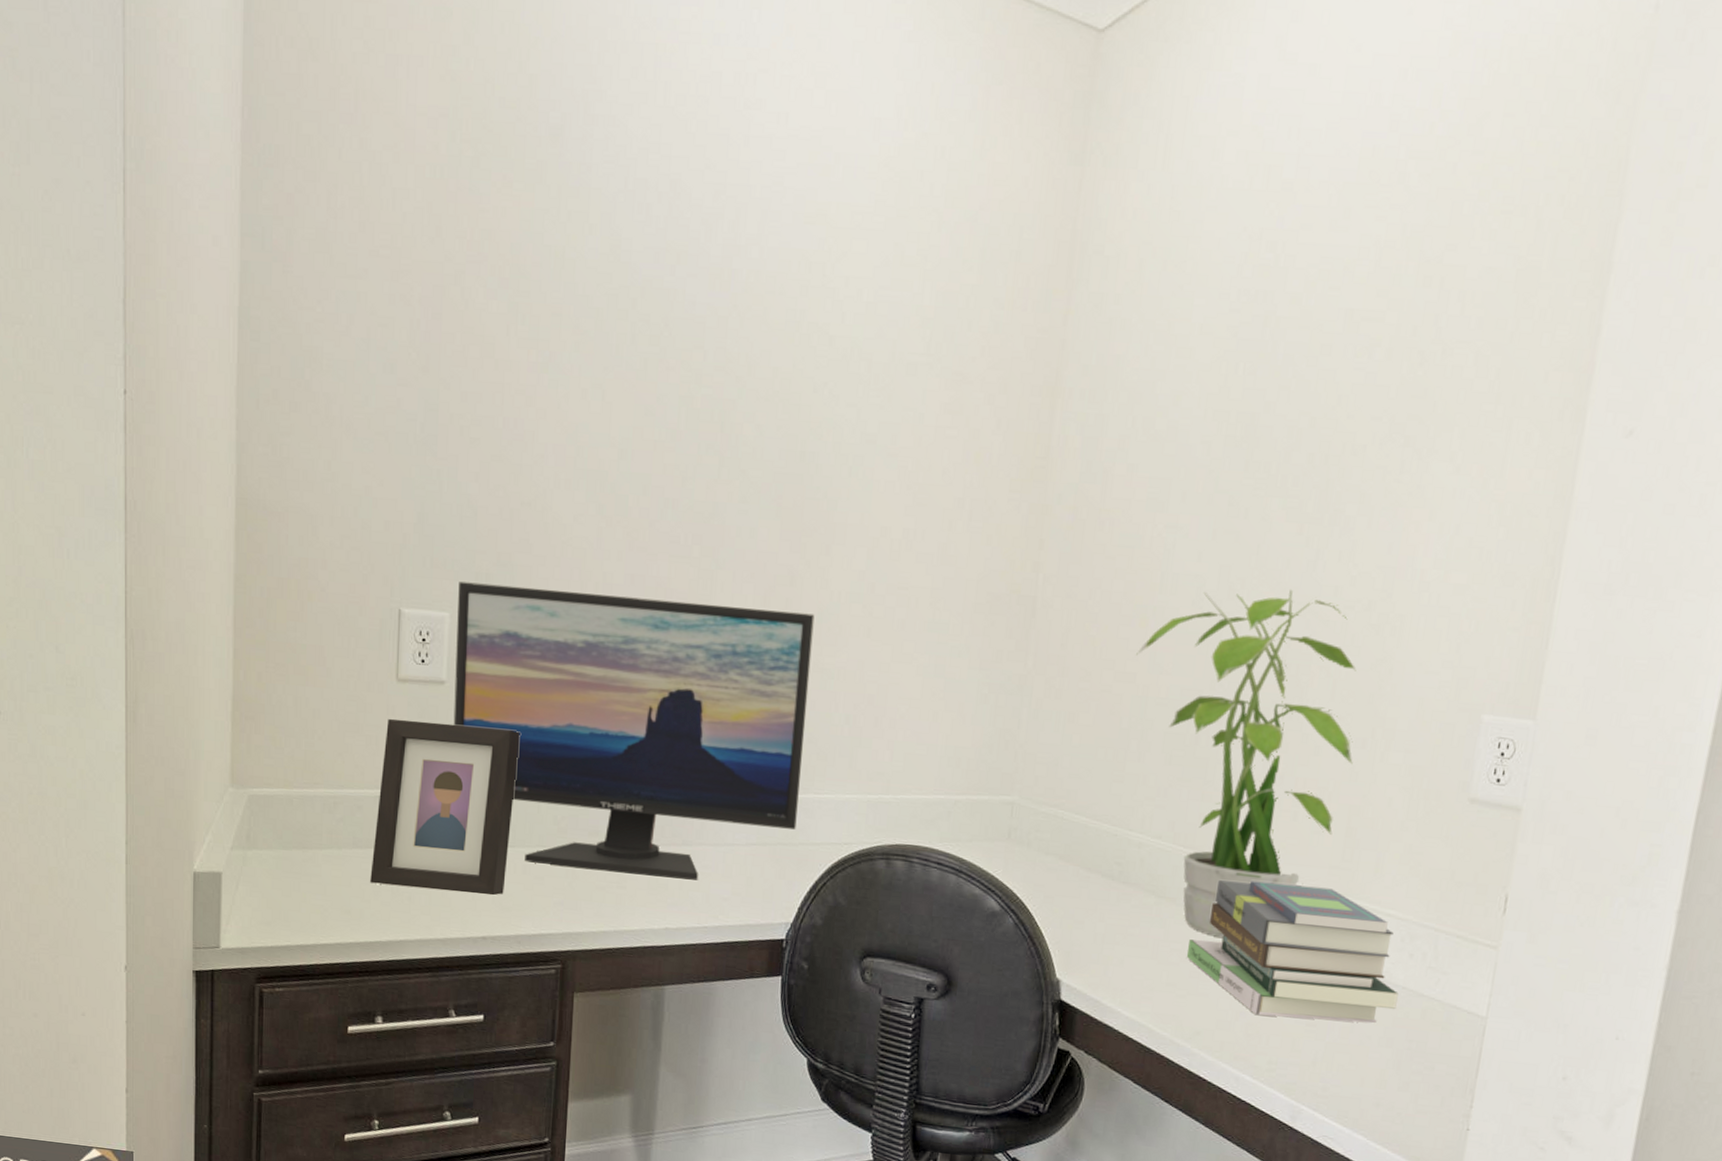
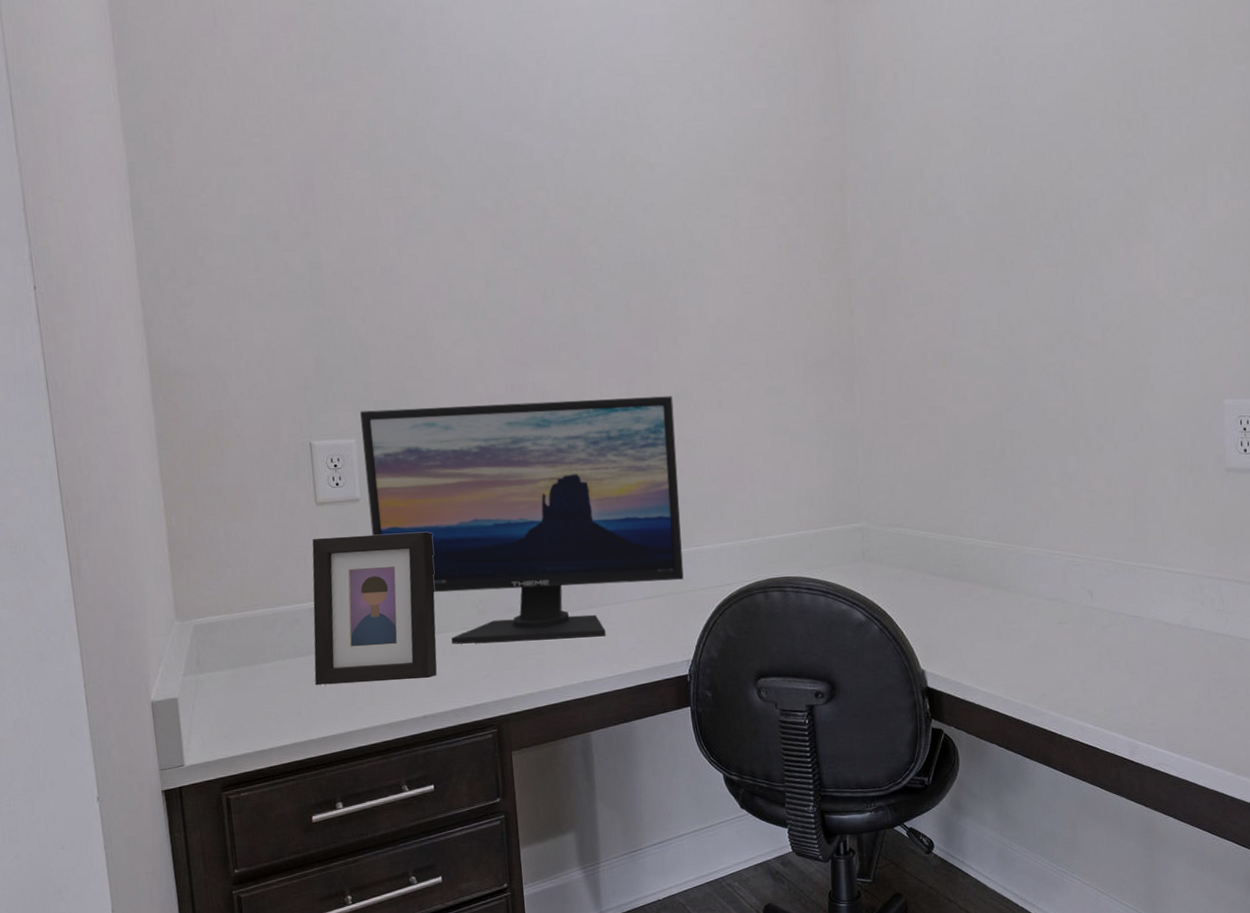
potted plant: present [1136,589,1357,937] -> none [943,321,1130,613]
books: present [1187,879,1398,1024] -> none [1024,558,1198,673]

